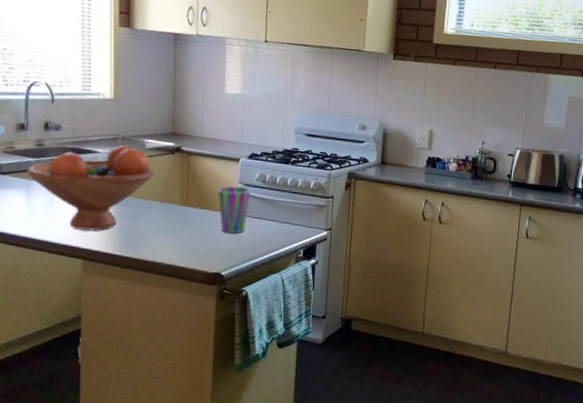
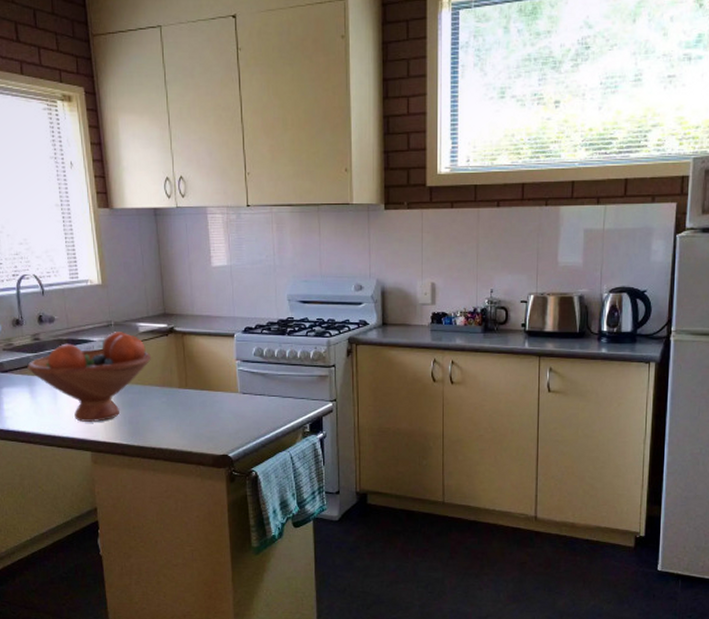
cup: present [217,186,252,234] -> none [215,363,250,413]

